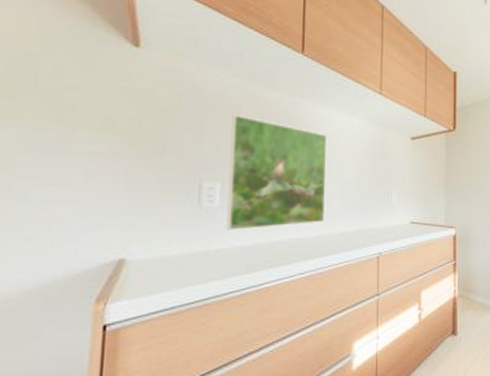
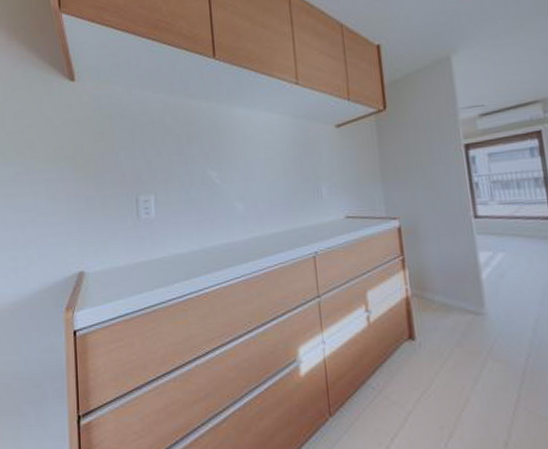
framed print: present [226,115,328,230] -> none [157,128,255,239]

